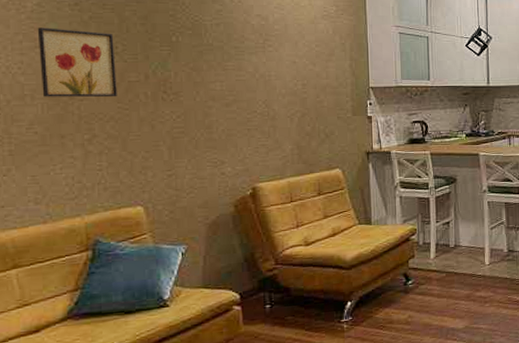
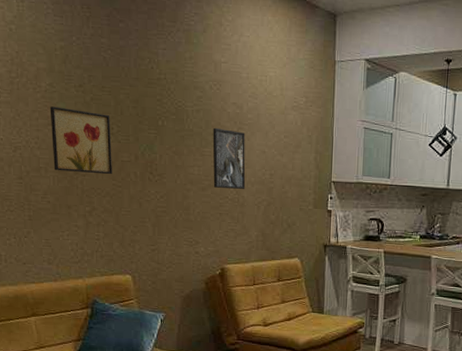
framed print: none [235,40,276,102] -> present [212,127,246,189]

